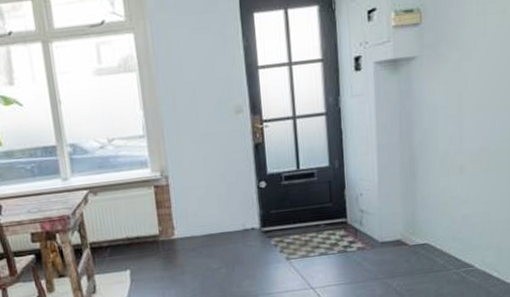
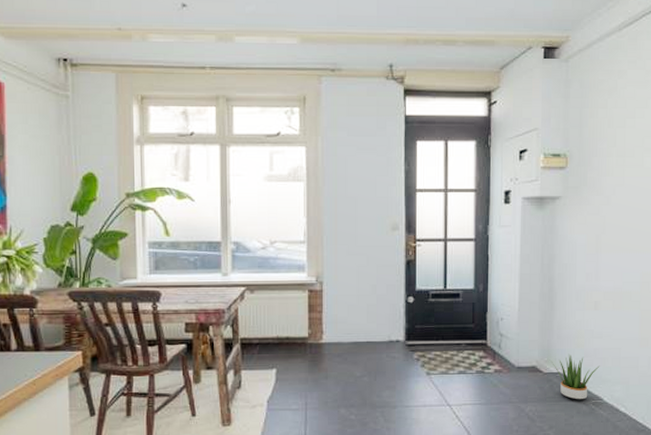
potted plant: none [417,224,469,270] -> present [552,354,600,400]

